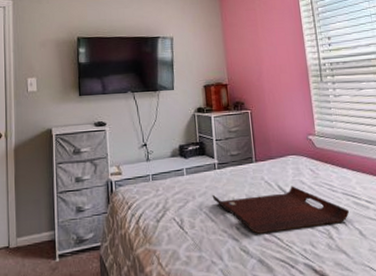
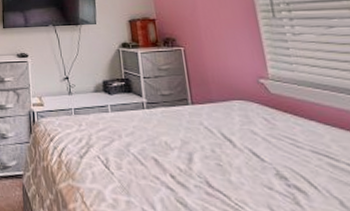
serving tray: present [212,186,350,234] -> none [141,135,324,188]

